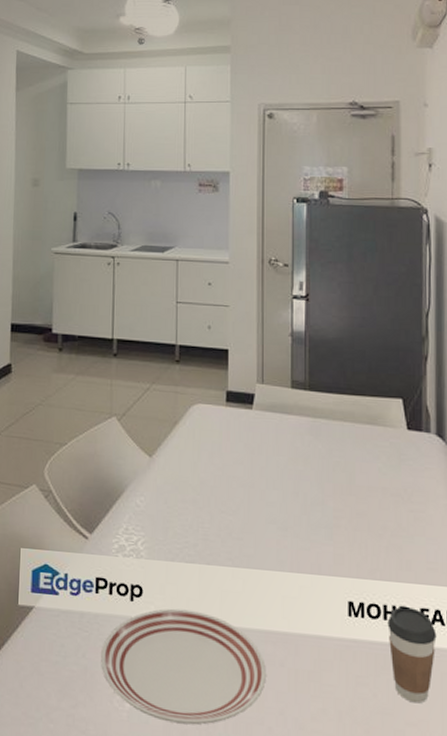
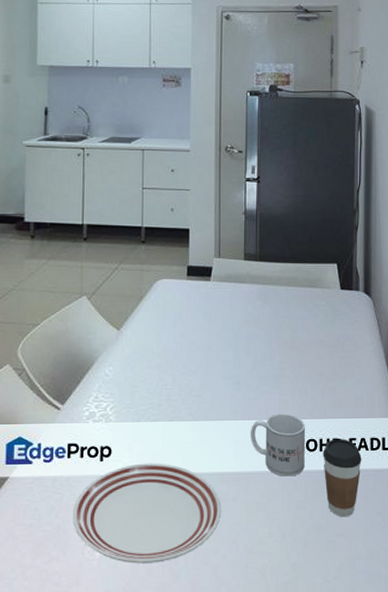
mug: none [300,569,366,646] -> present [251,413,305,477]

